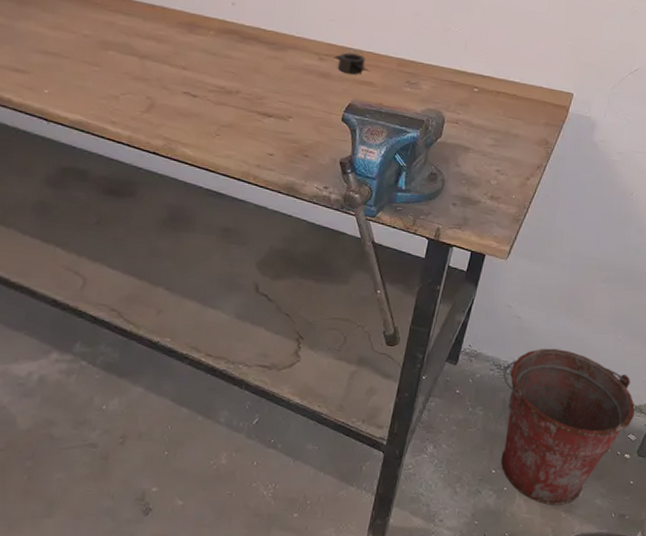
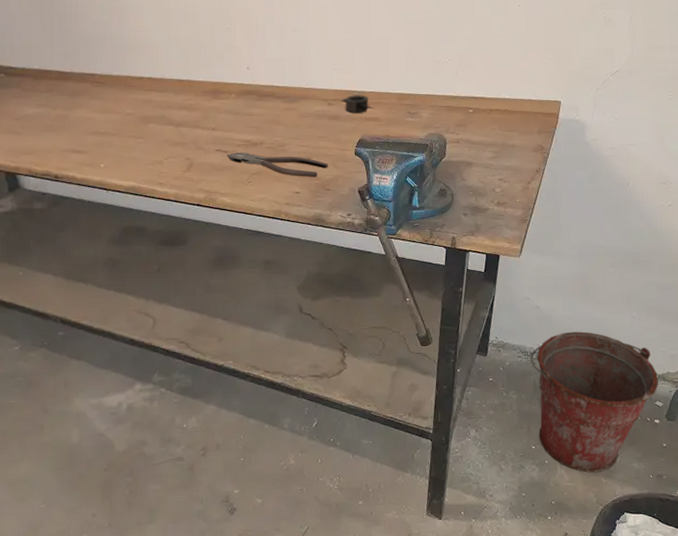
pliers: none [195,98,310,141] -> present [226,152,328,178]

